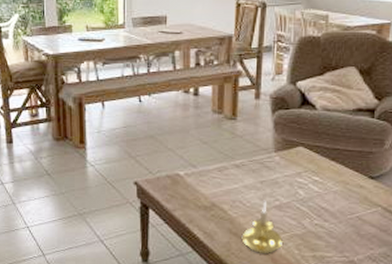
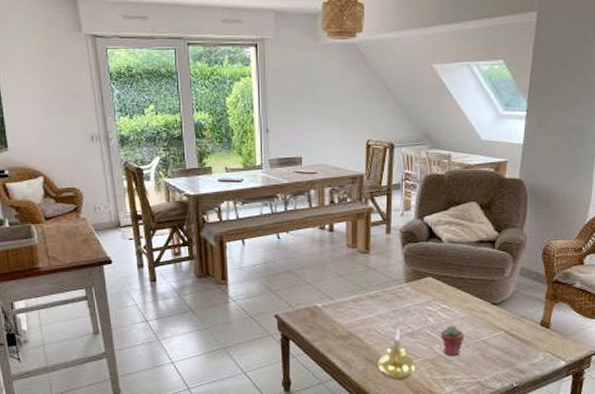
potted succulent: none [311,199,337,232] -> present [441,326,464,356]

